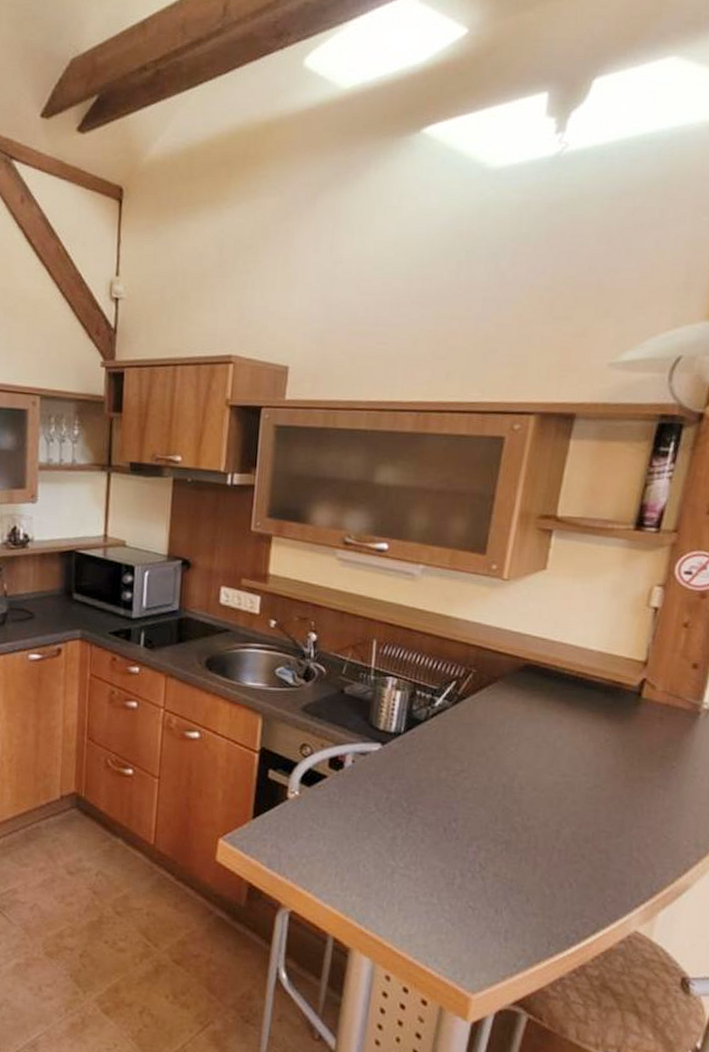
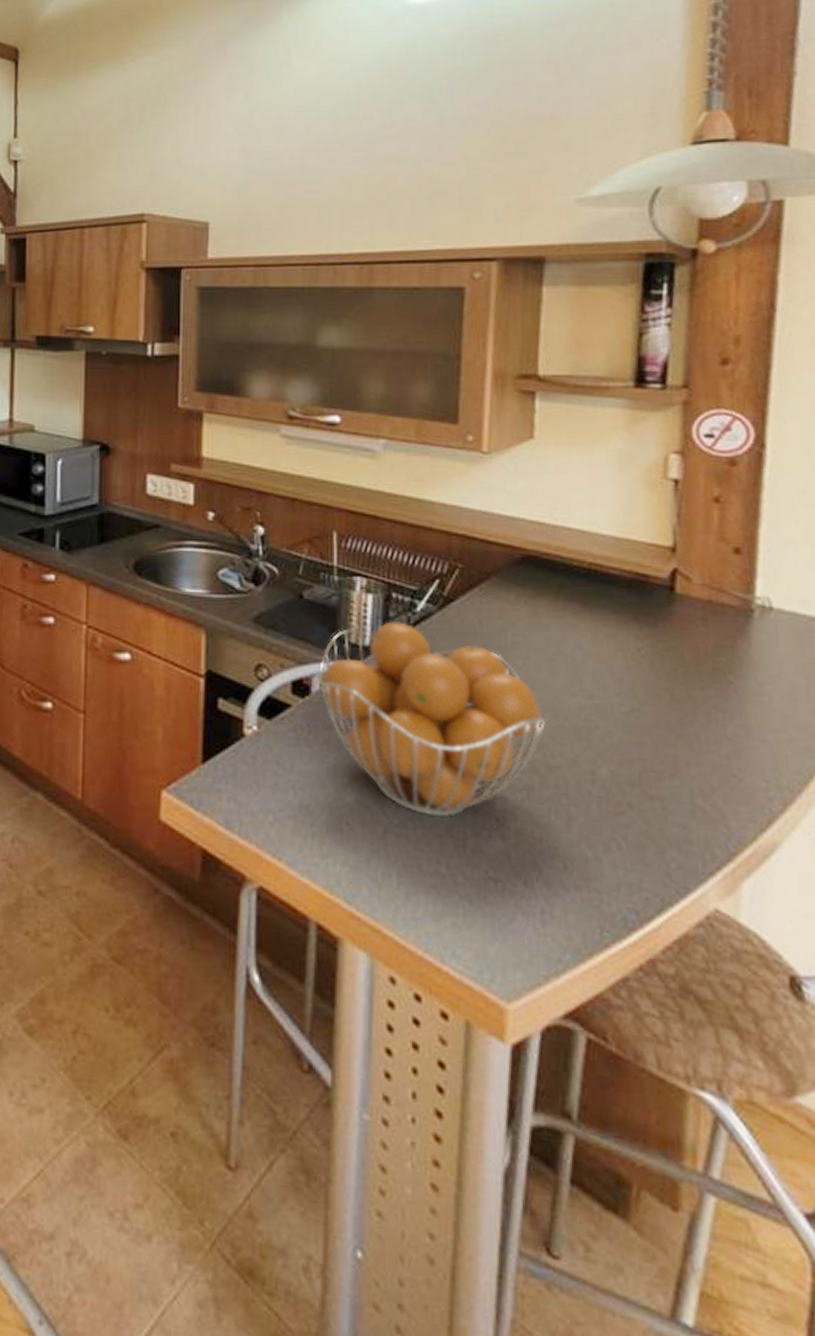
fruit basket: none [350,713,527,863] -> present [318,621,546,818]

